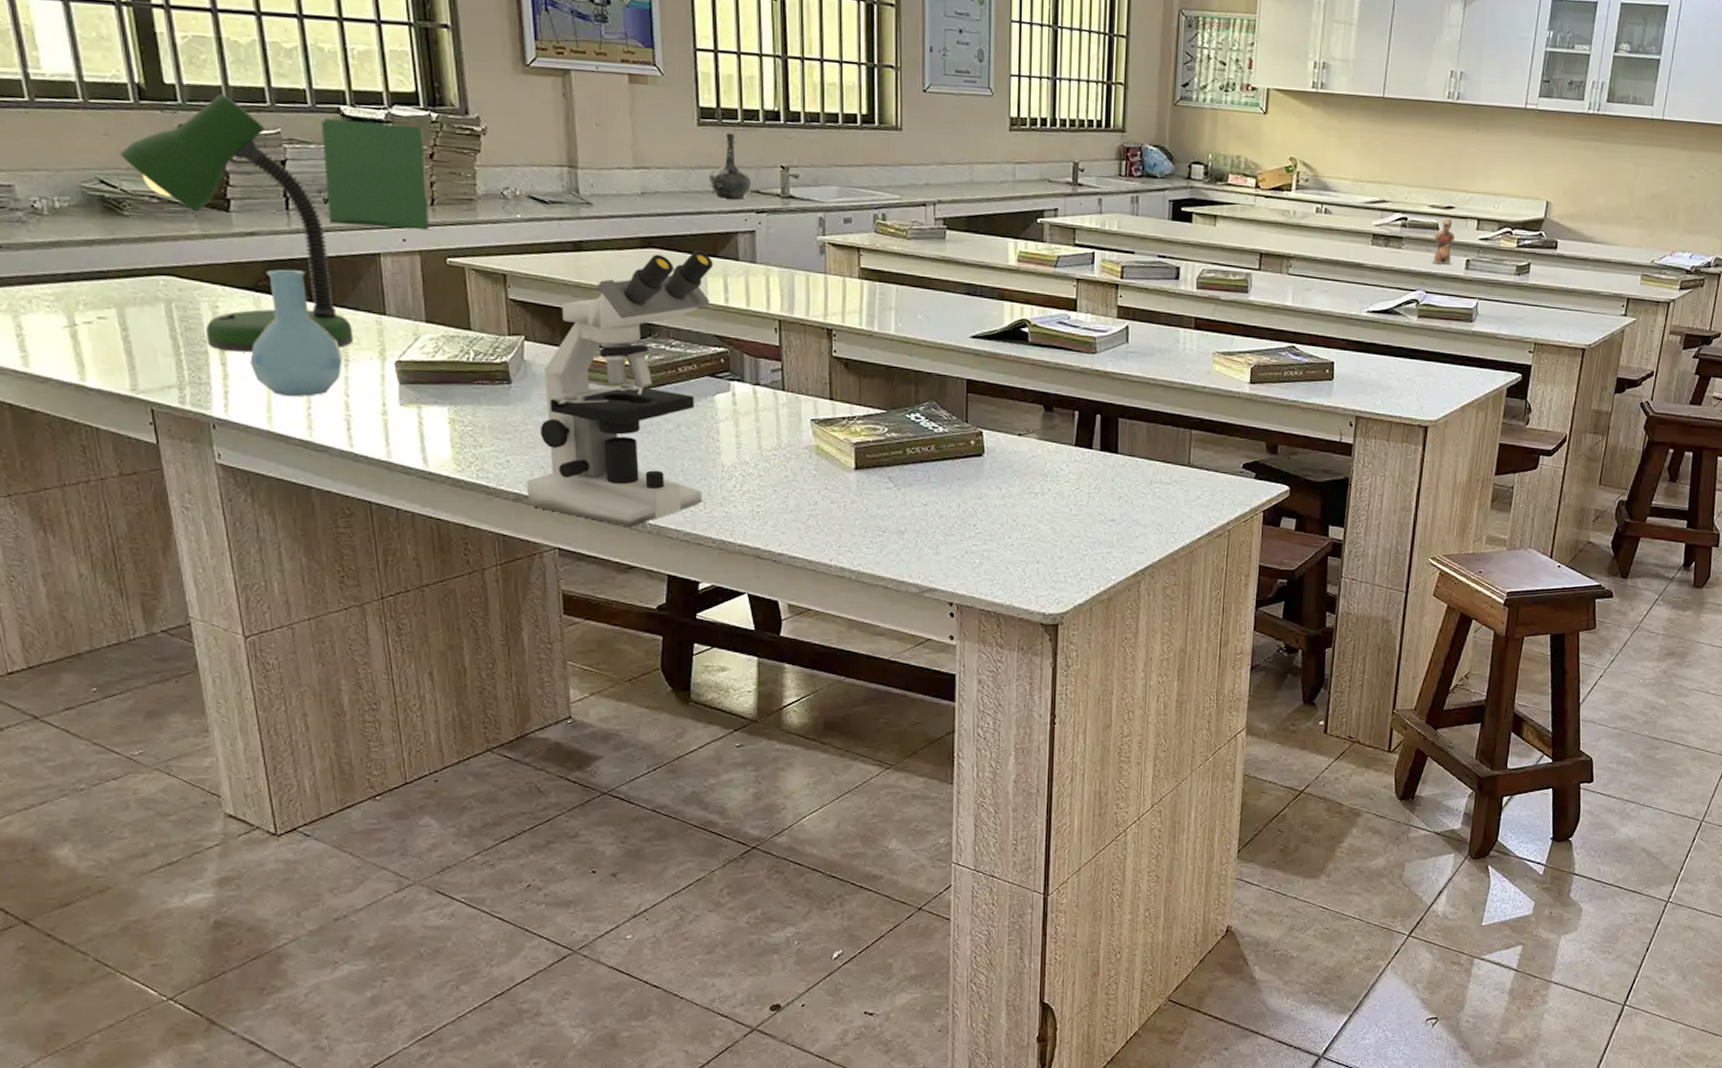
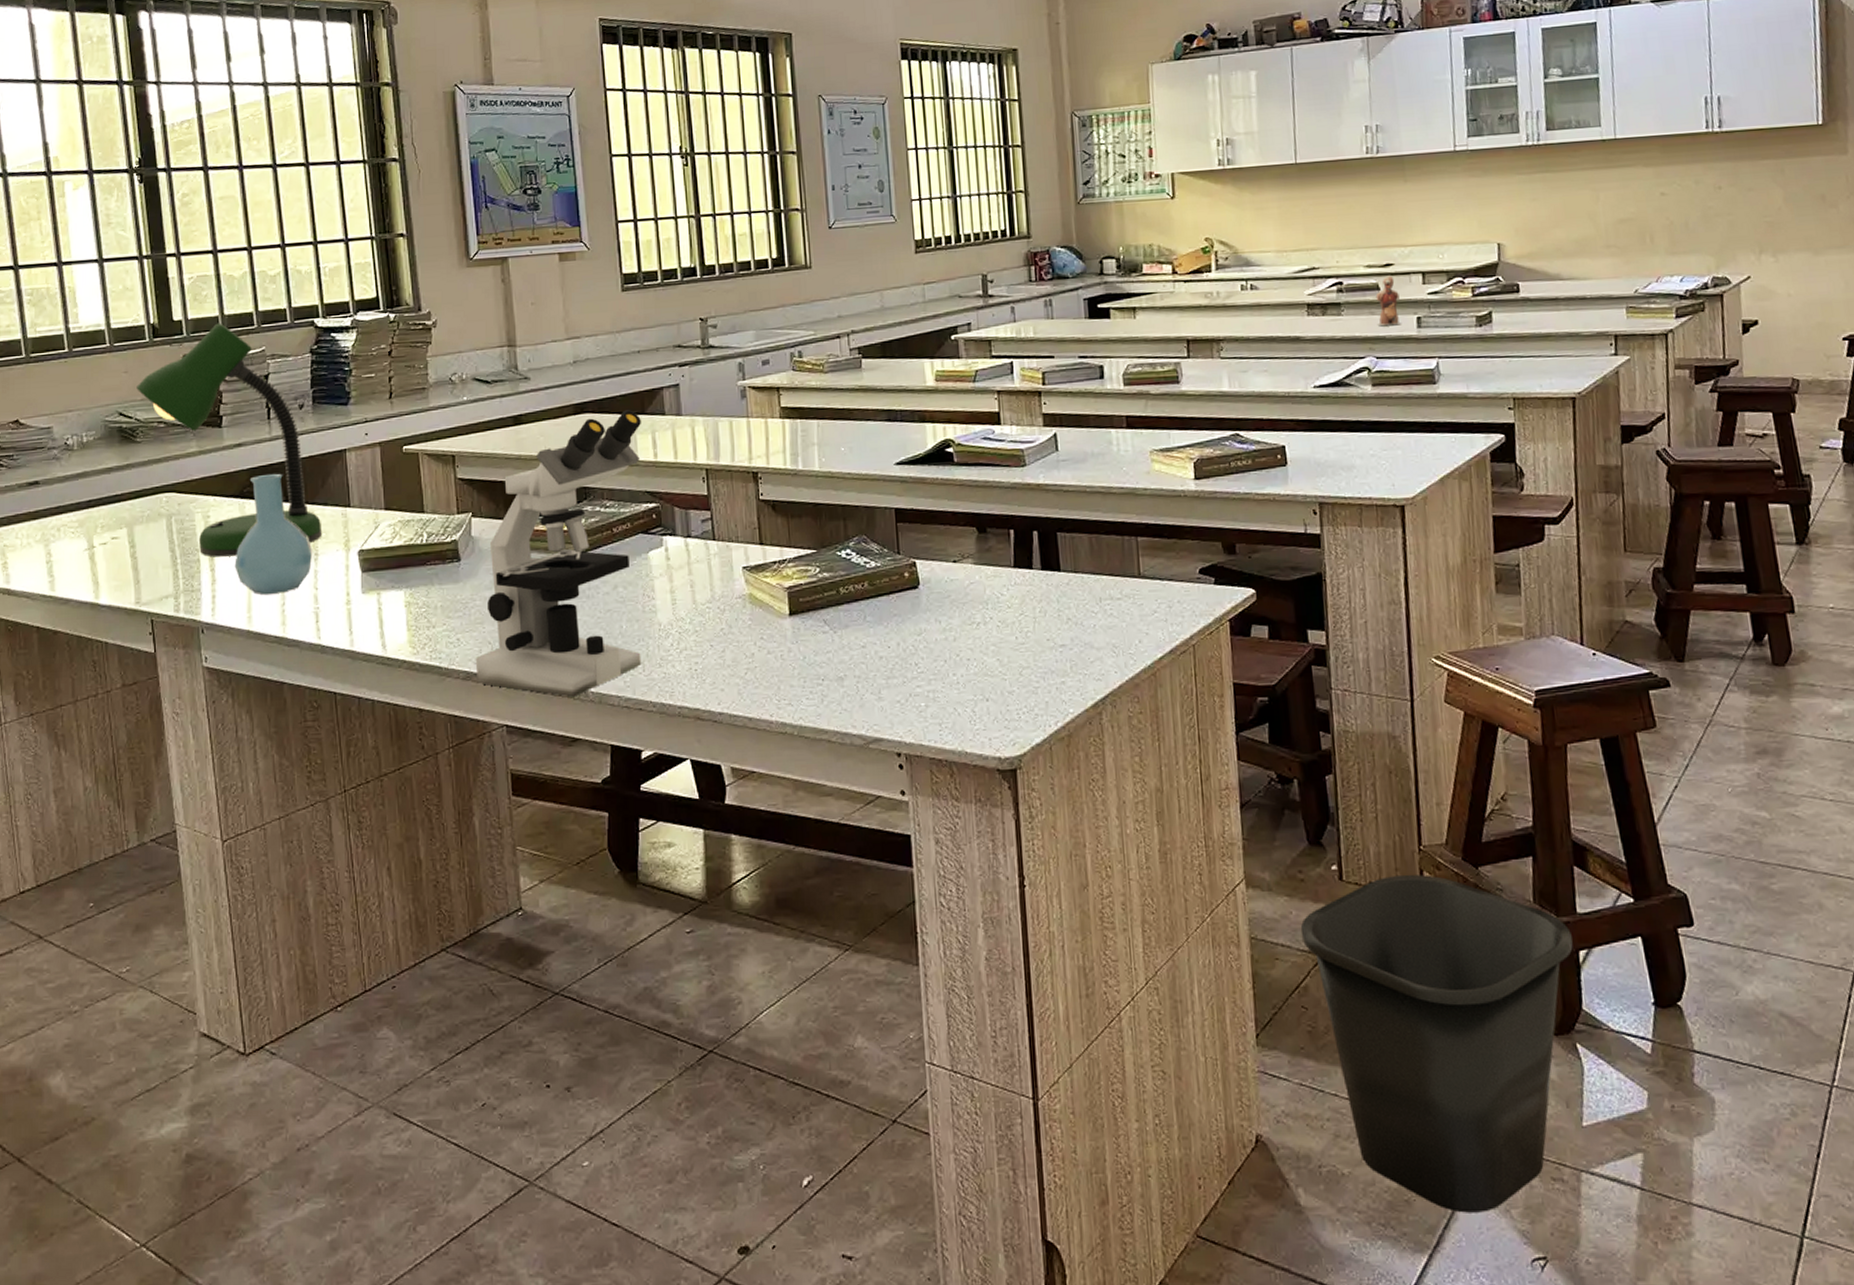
binder: present [321,118,429,230] -> none [298,328,388,426]
bottle: present [708,132,752,199] -> none [634,293,674,357]
waste bin: none [1286,731,1500,986] -> present [1300,874,1573,1213]

